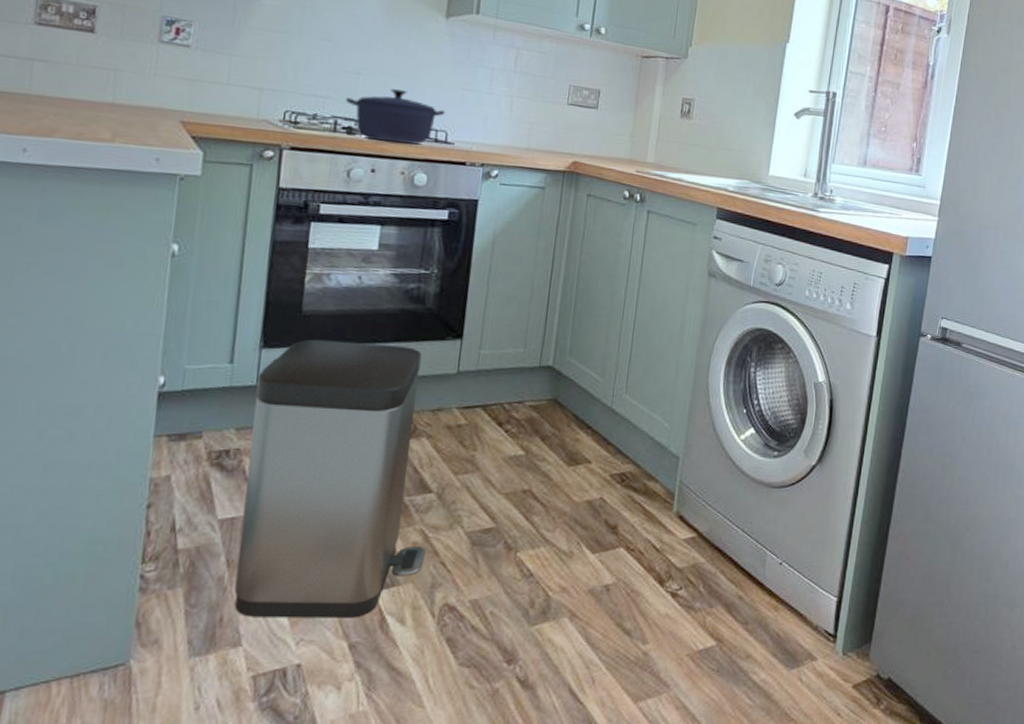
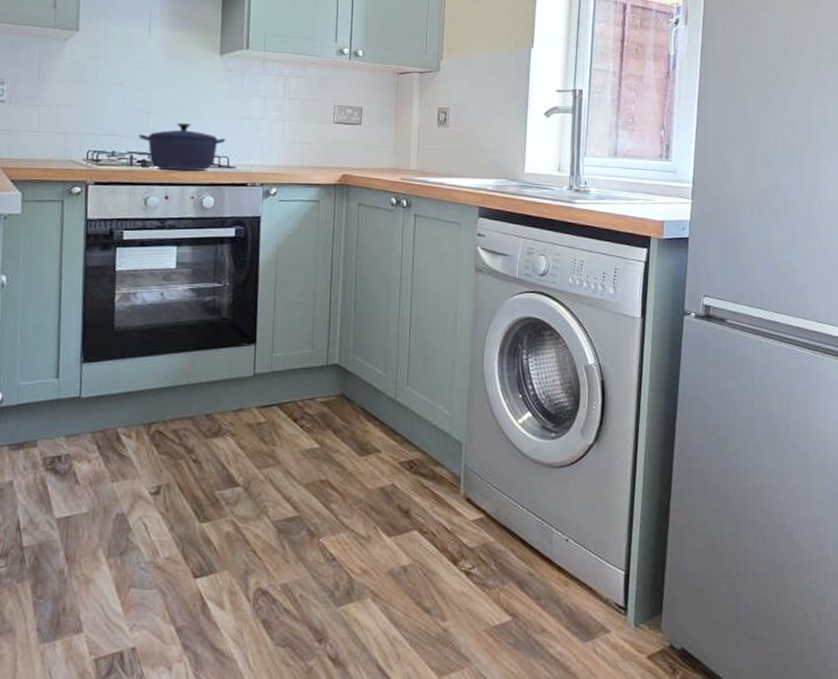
pedal bin: present [234,339,426,618] -> none [74,352,237,606]

